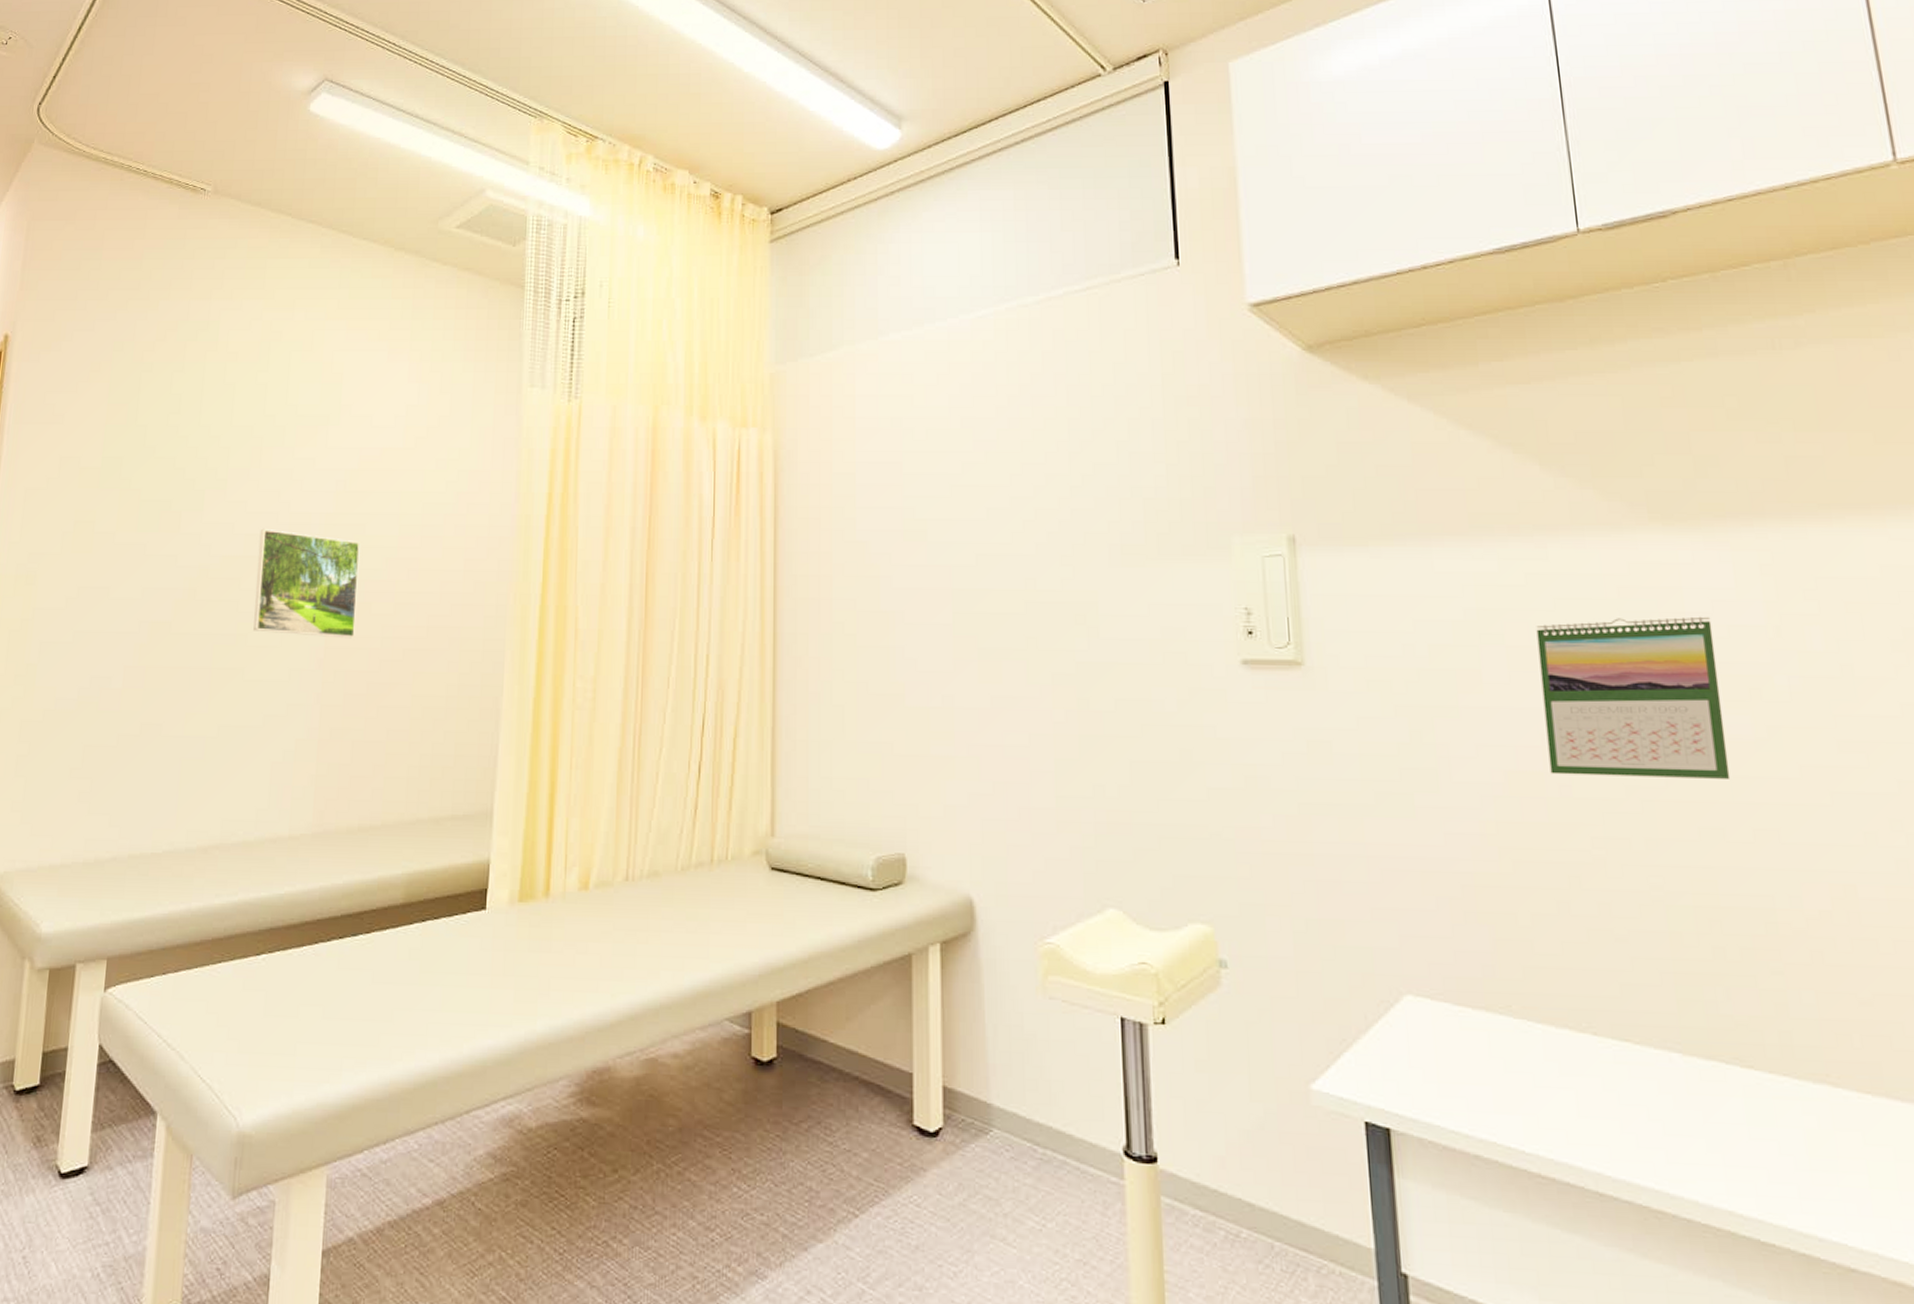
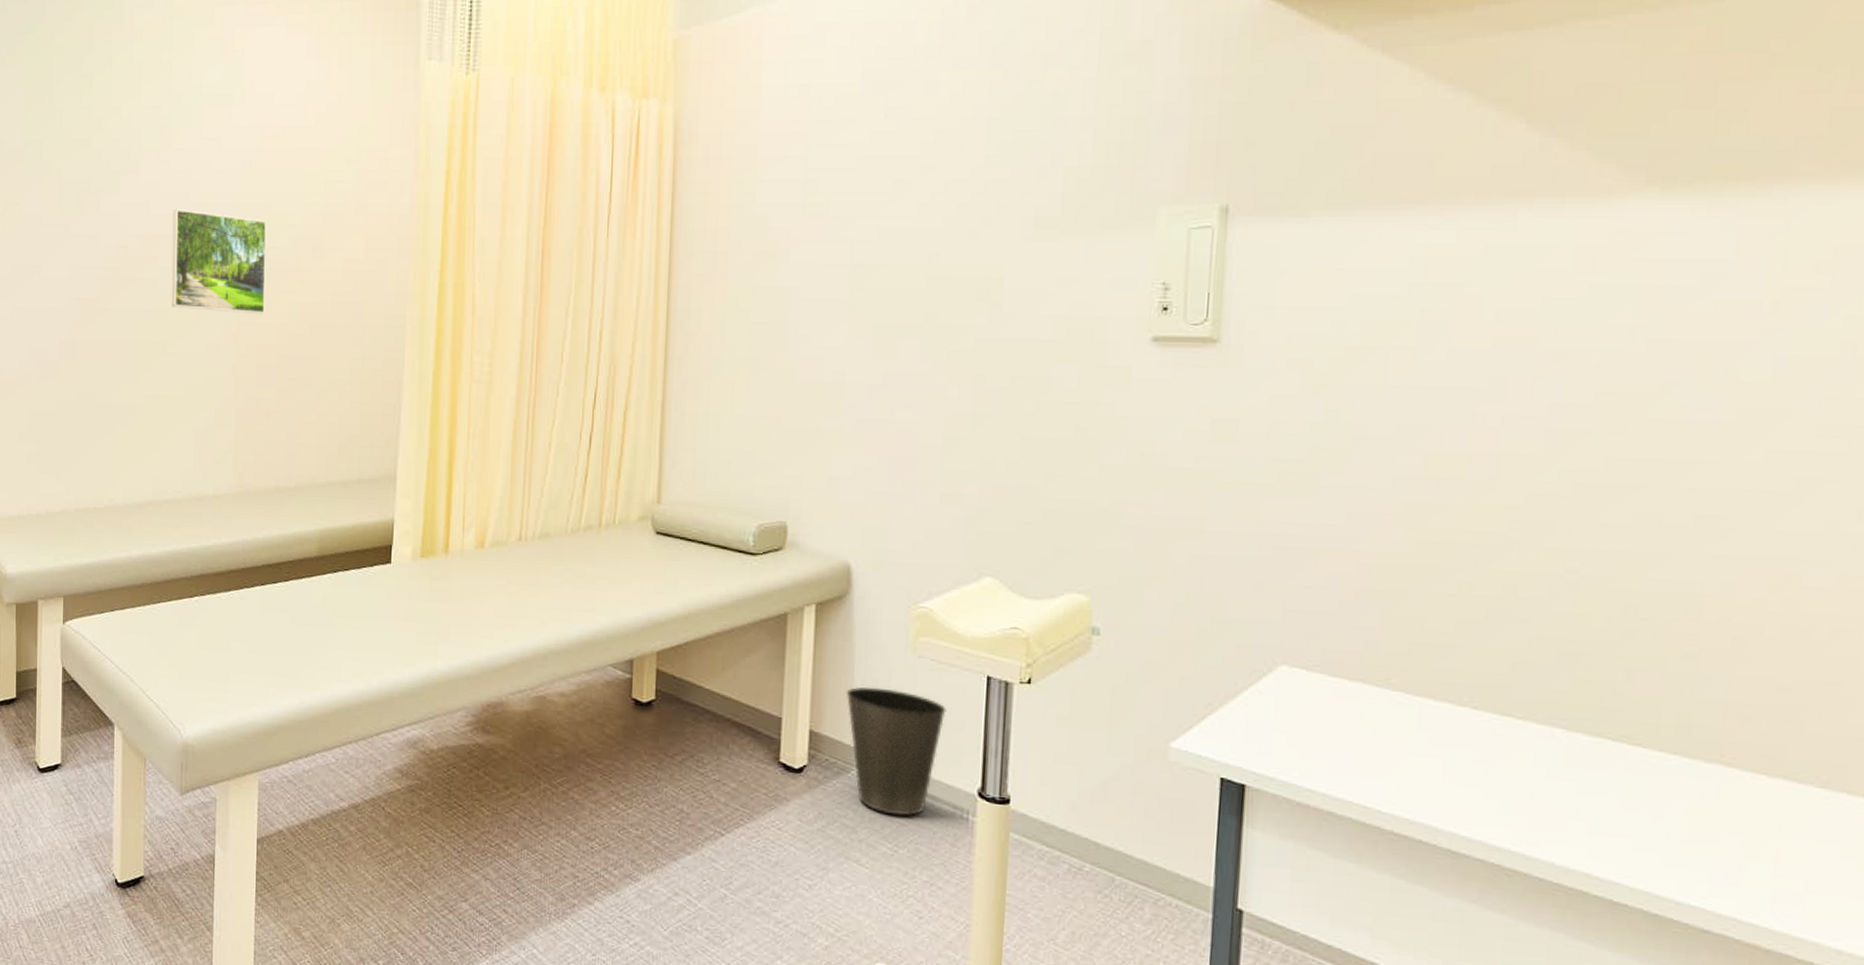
waste basket: none [978,1034,1083,1183] -> present [845,686,947,817]
calendar: present [1536,616,1731,779] -> none [1476,291,1697,464]

